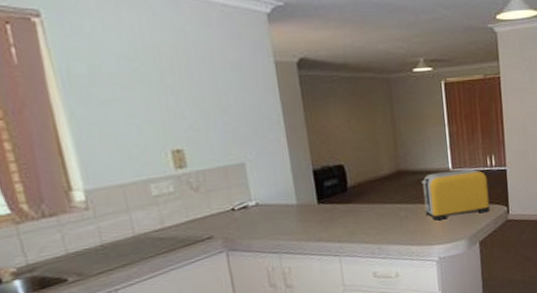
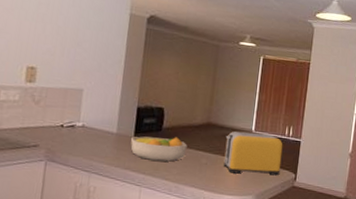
fruit bowl: none [316,194,381,226] -> present [130,136,187,162]

